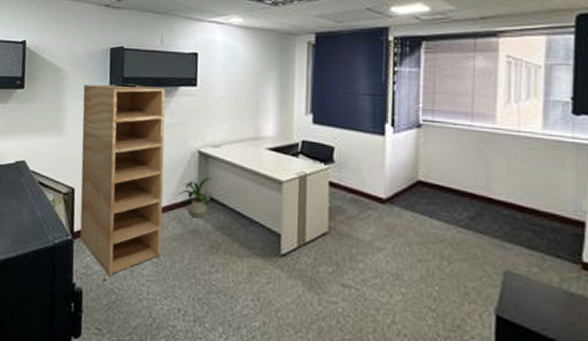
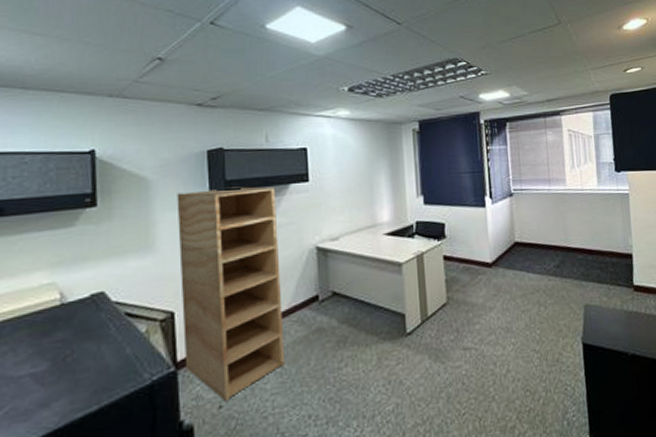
house plant: present [177,177,217,218] -> none [297,272,340,317]

